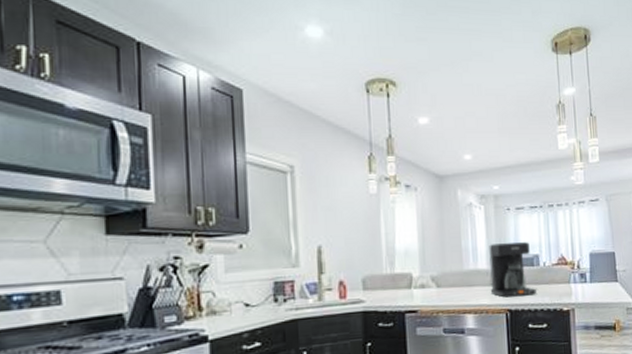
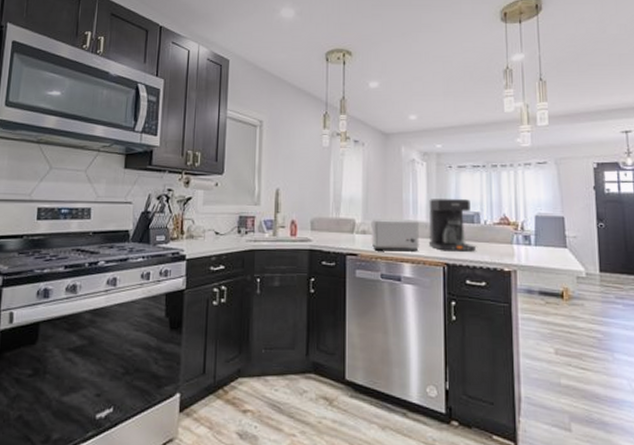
toaster: none [429,268,481,305] -> present [371,219,419,252]

